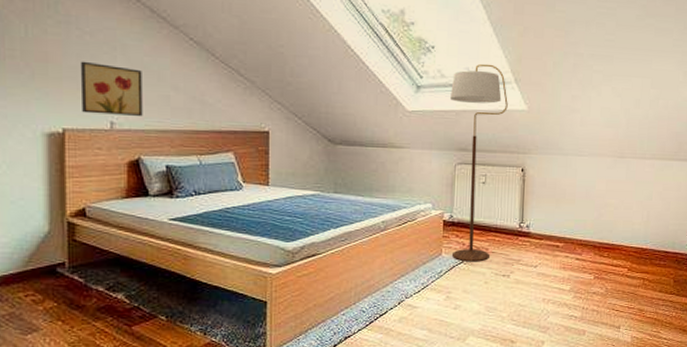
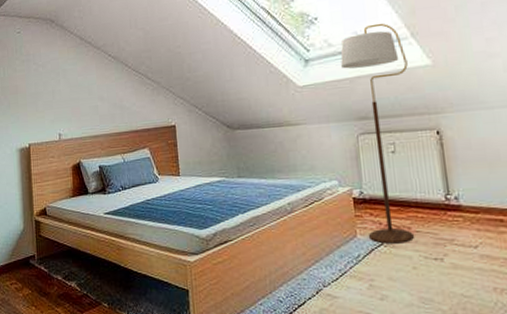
wall art: present [80,61,143,116] -> none [37,88,80,130]

